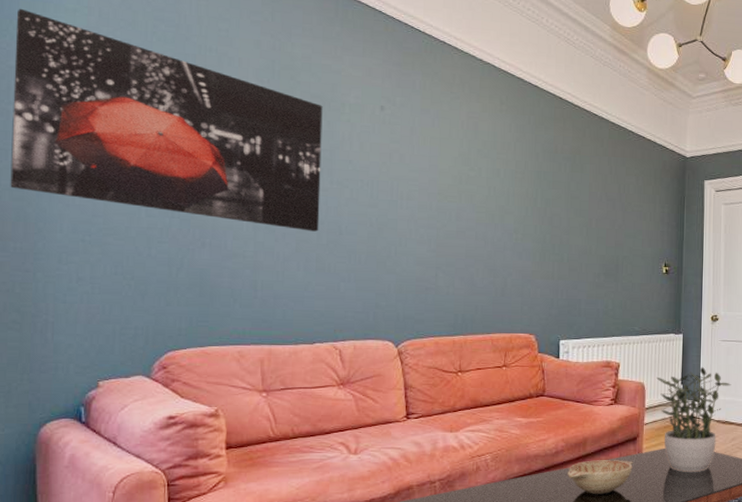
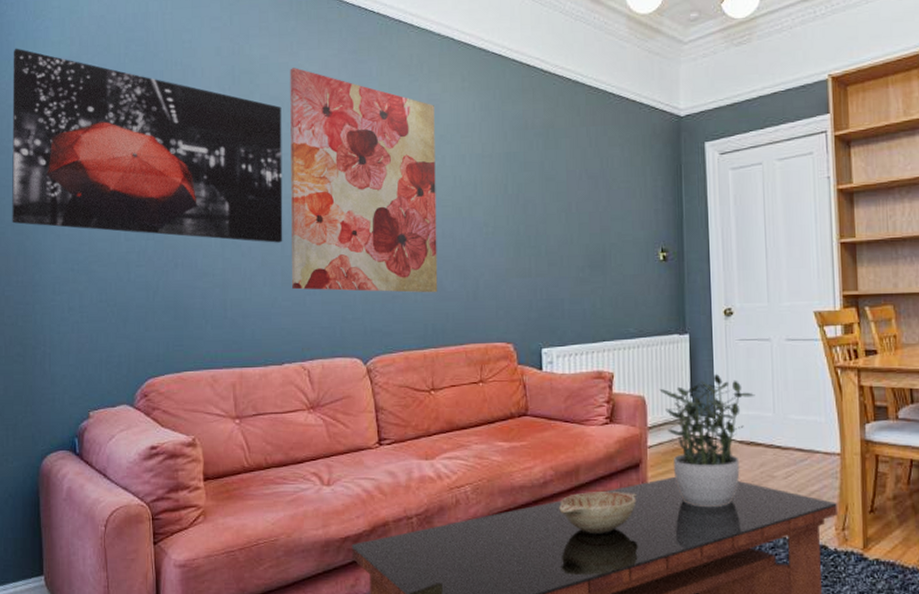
wall art: none [327,70,474,288] -> present [290,67,438,293]

